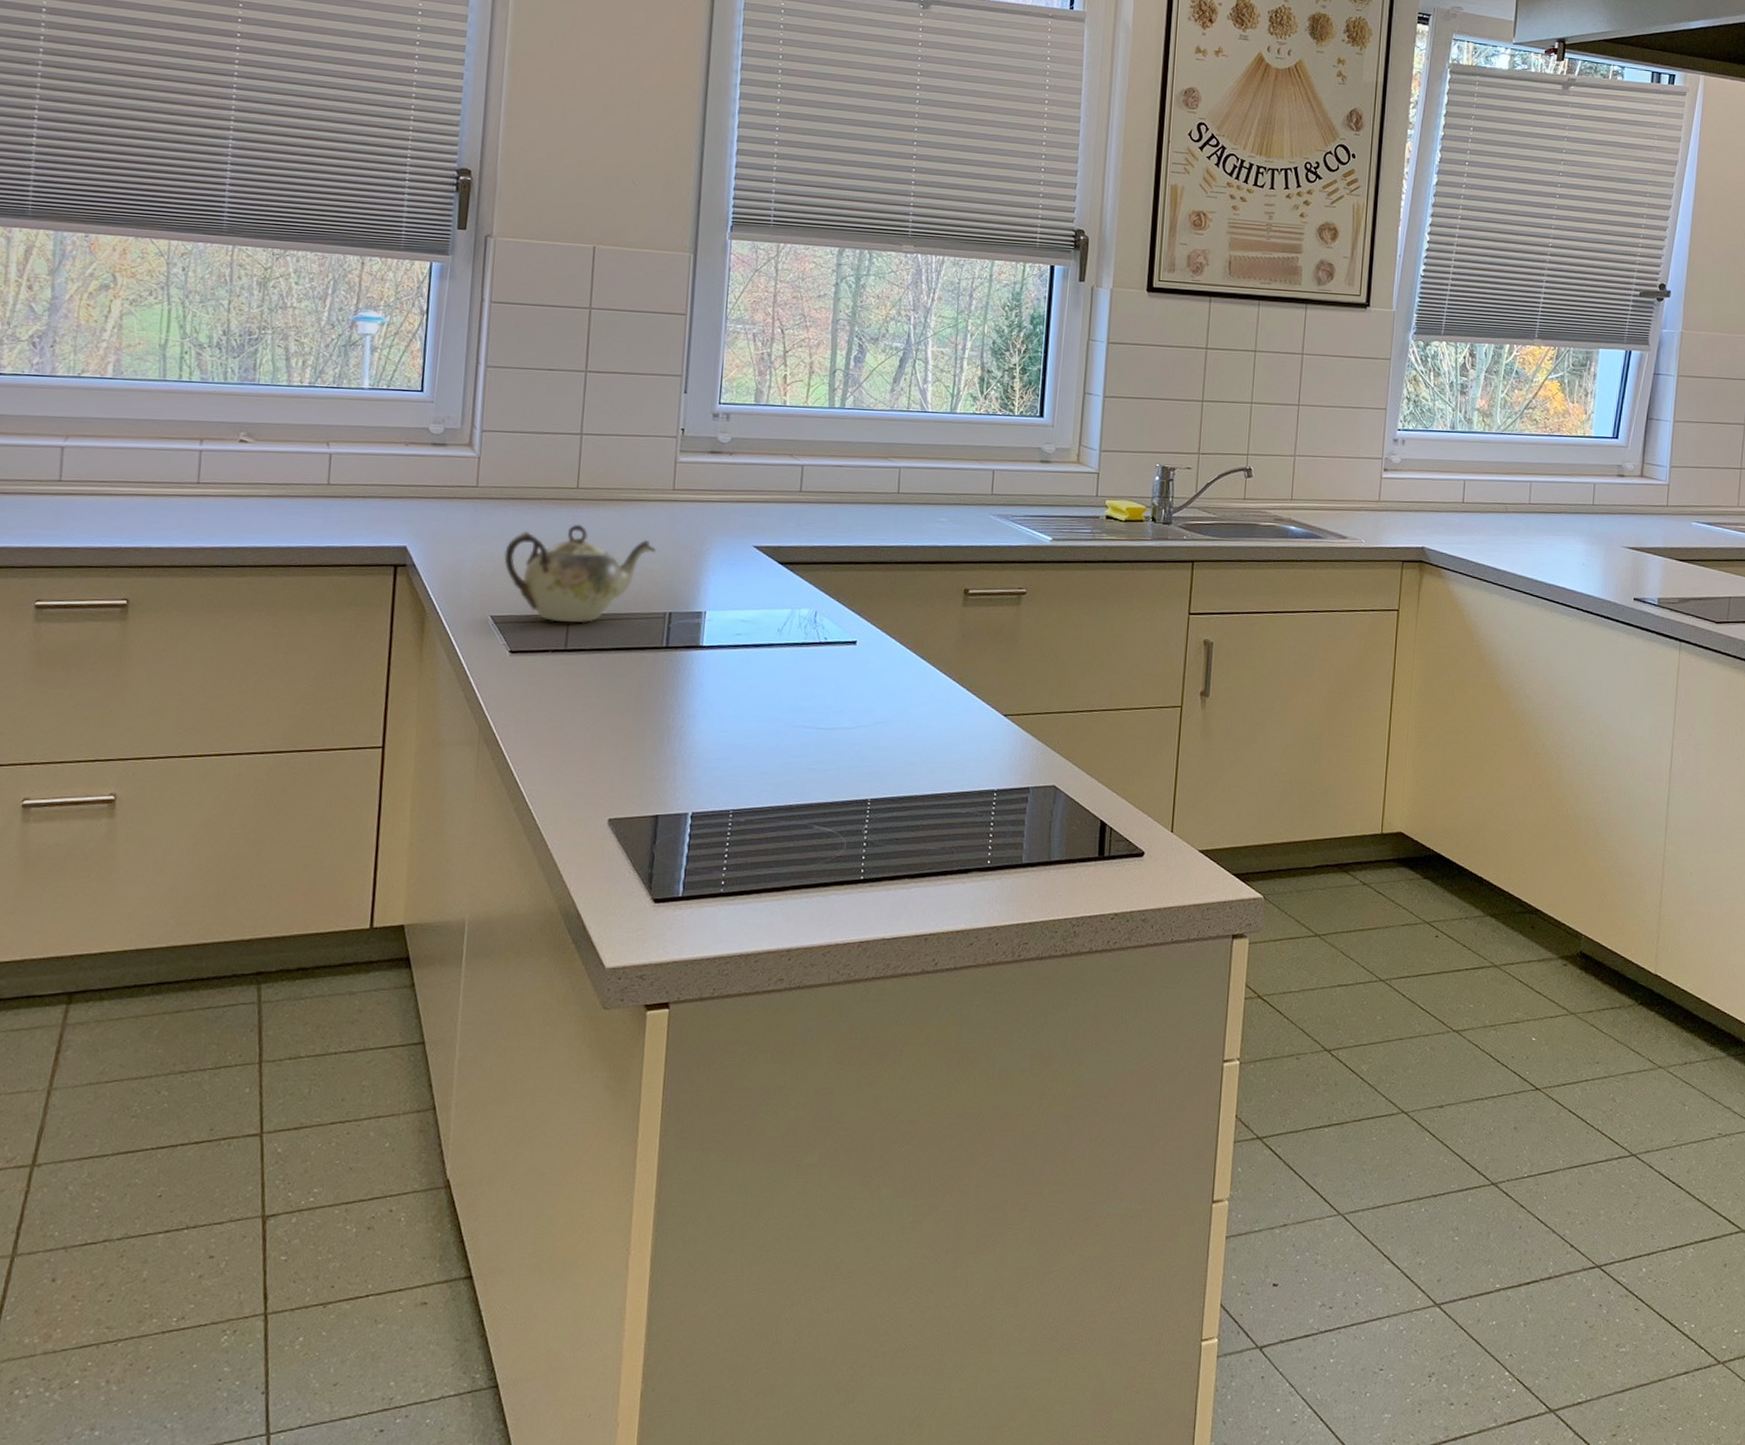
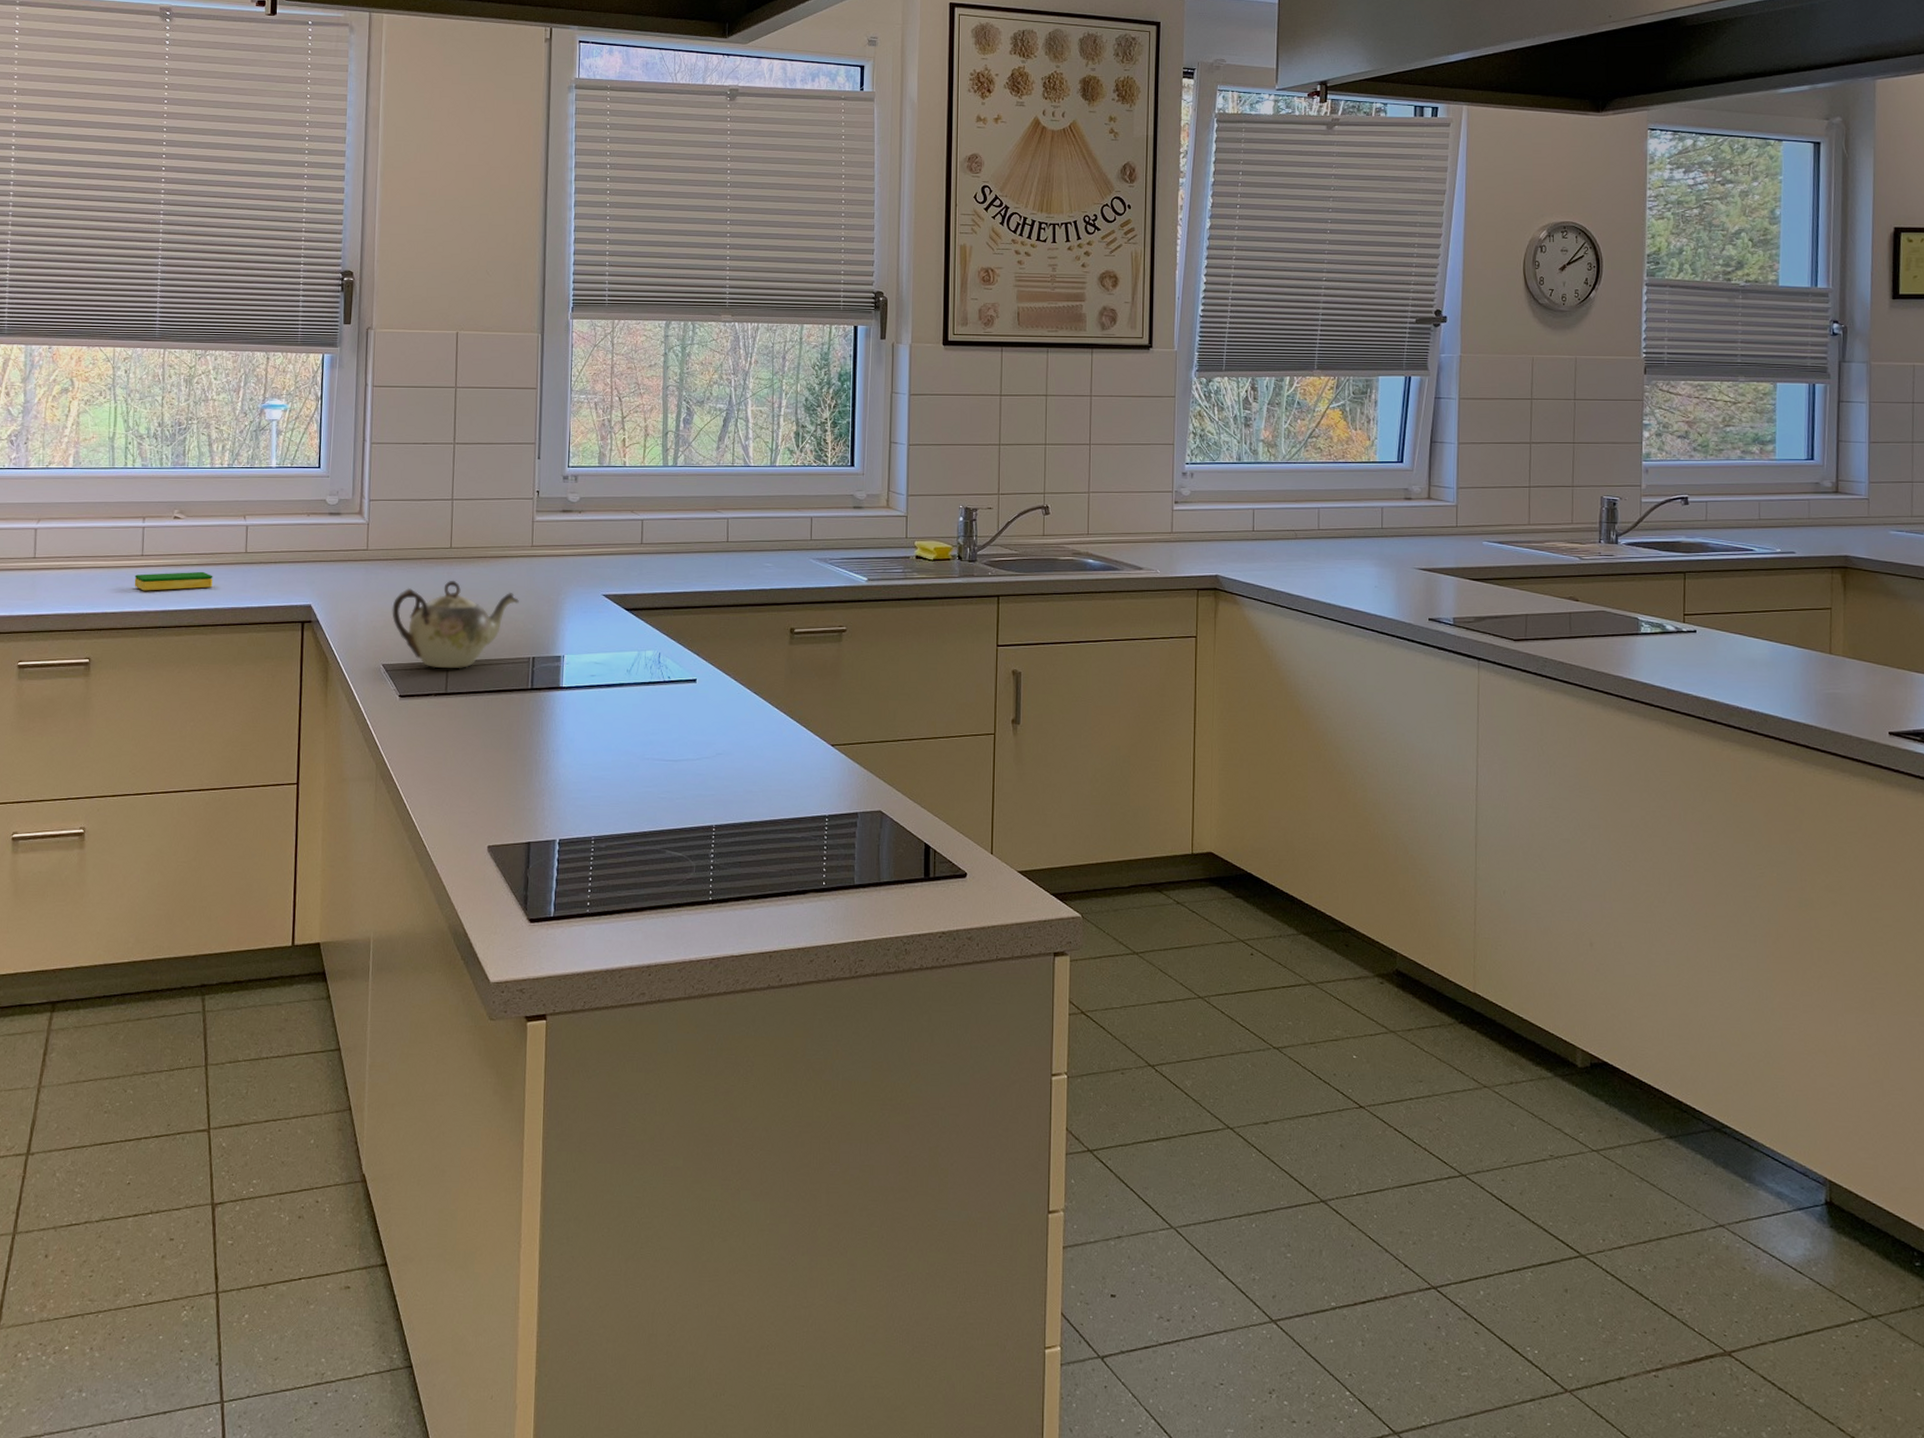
dish sponge: none [186,503,287,525] -> present [134,571,213,591]

